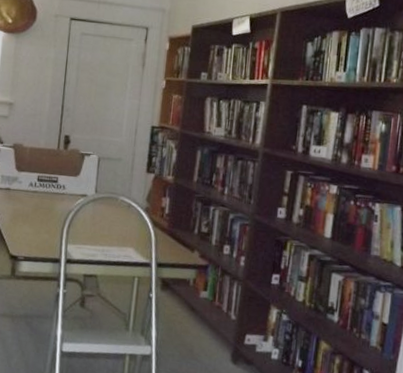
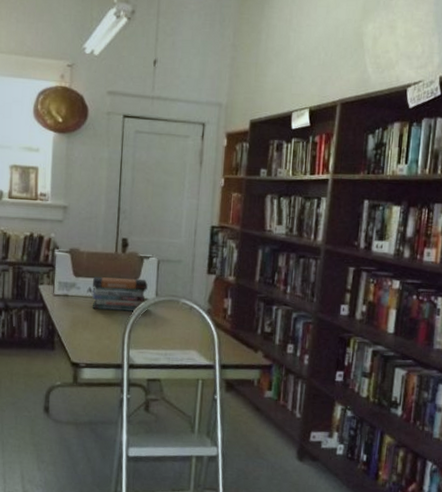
book stack: none [32,171,88,207] -> present [91,277,148,311]

